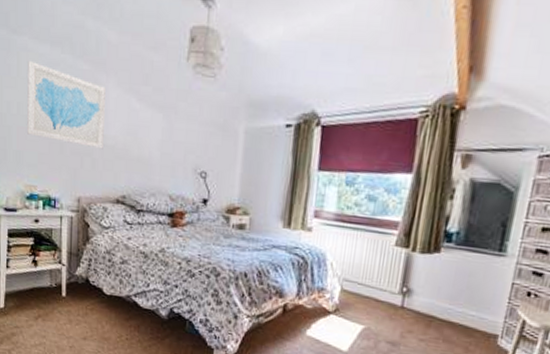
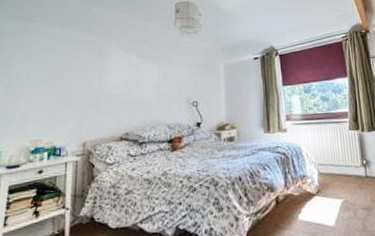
wall art: present [27,60,105,149] -> none [35,39,109,99]

